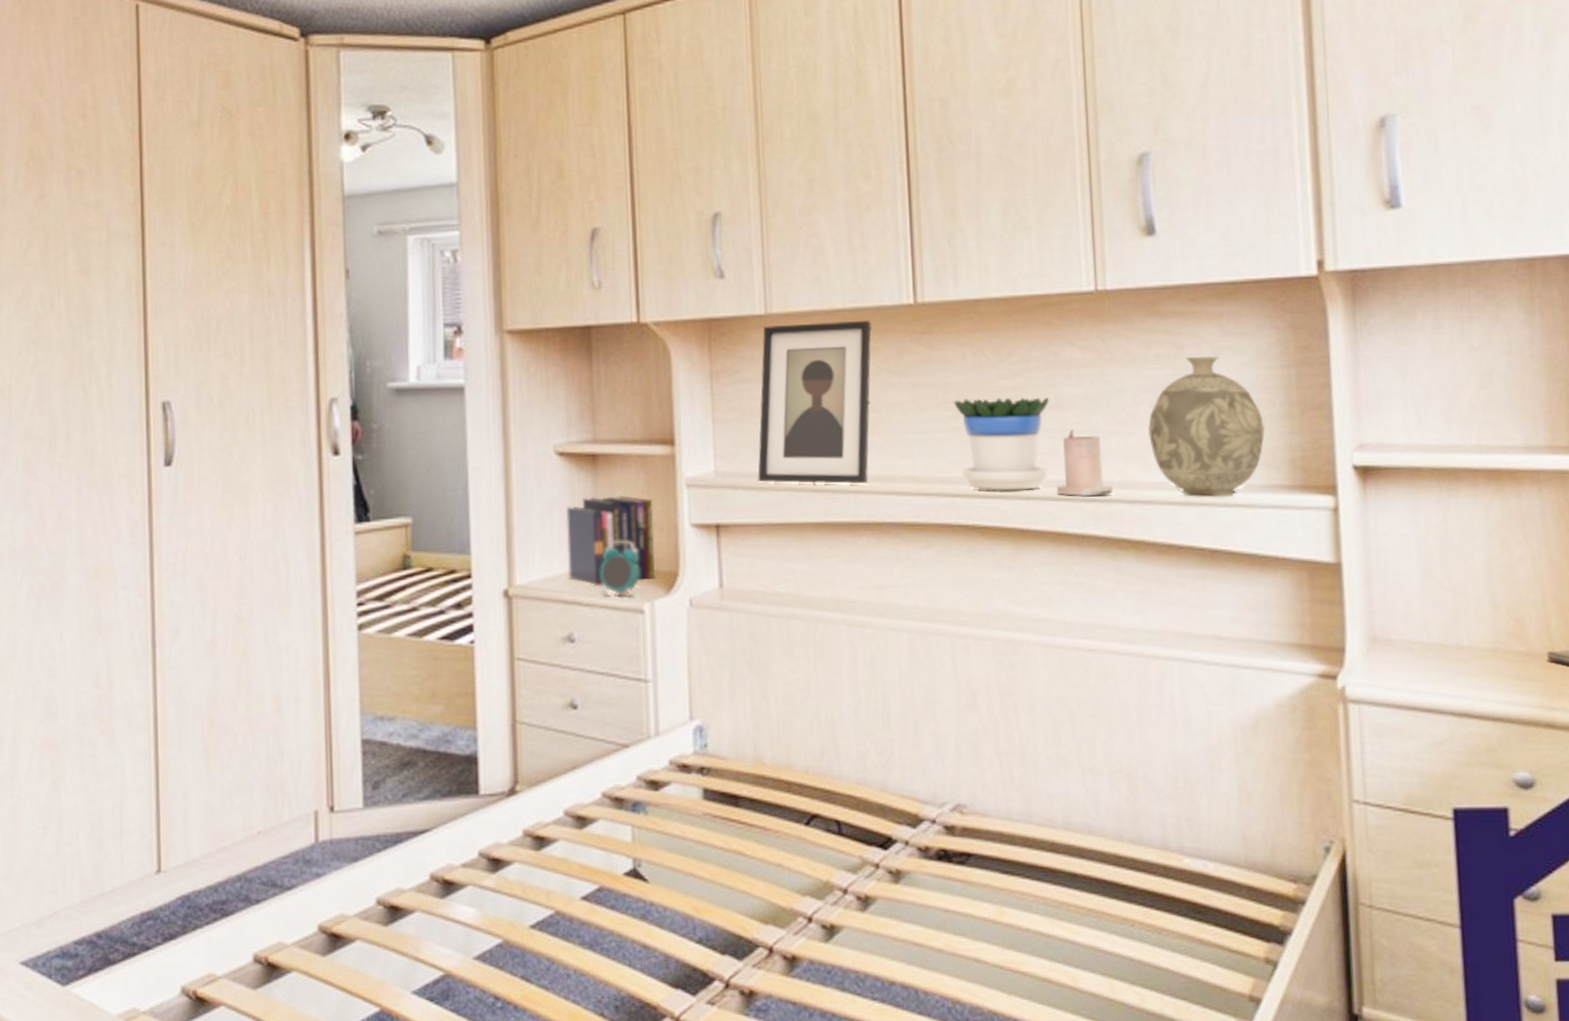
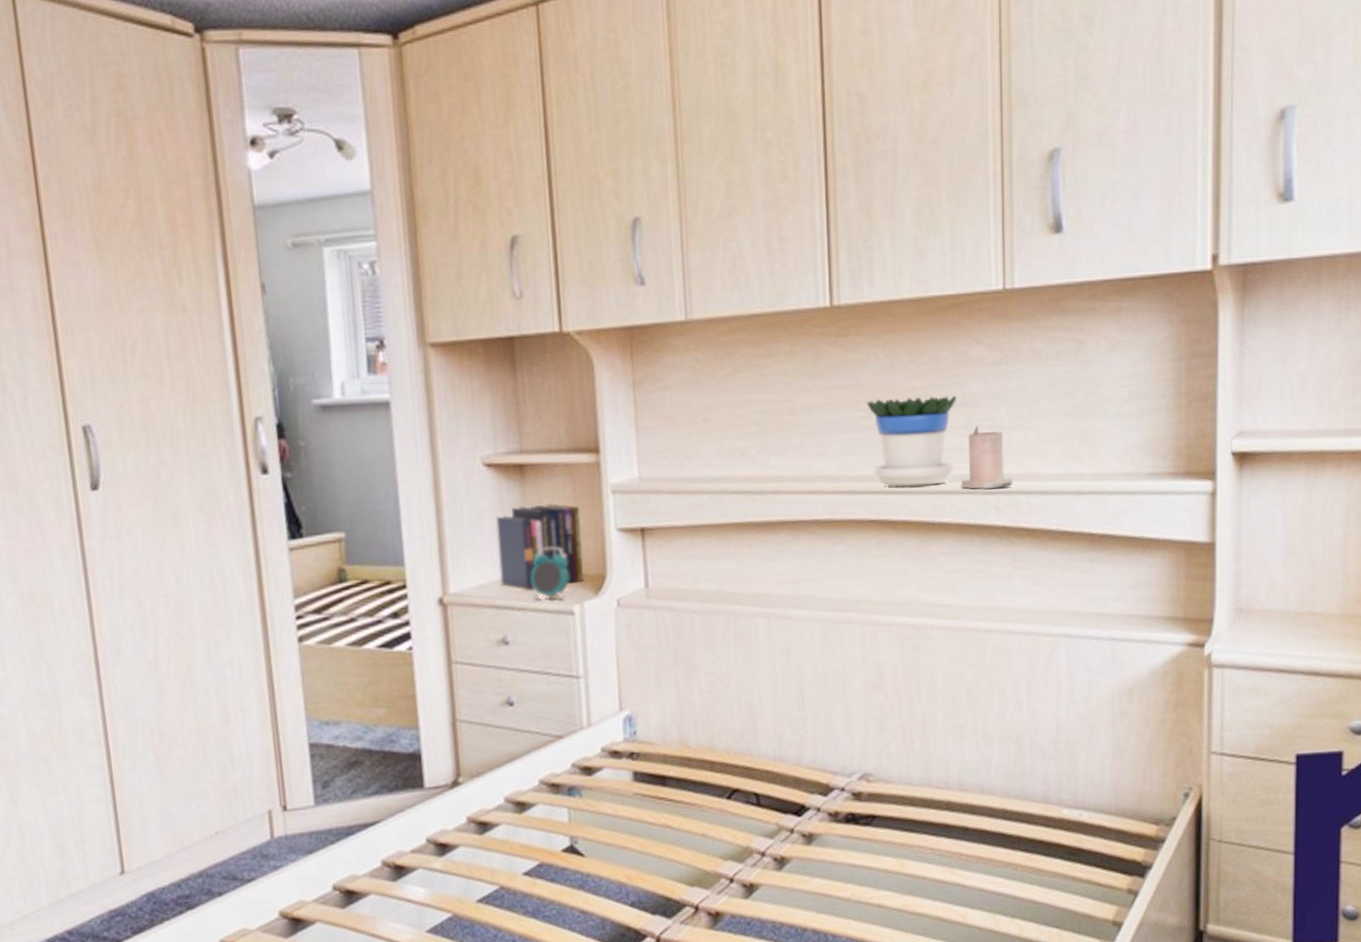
picture frame: present [758,320,873,485] -> none [680,325,790,487]
decorative vase: present [1148,356,1266,498] -> none [1048,351,1155,487]

